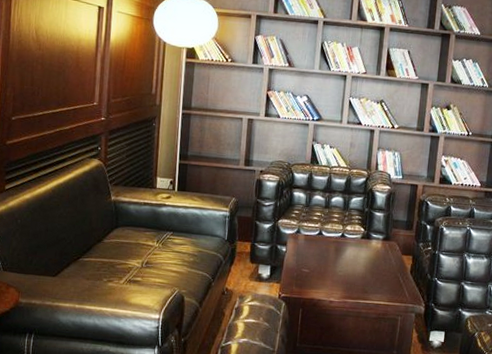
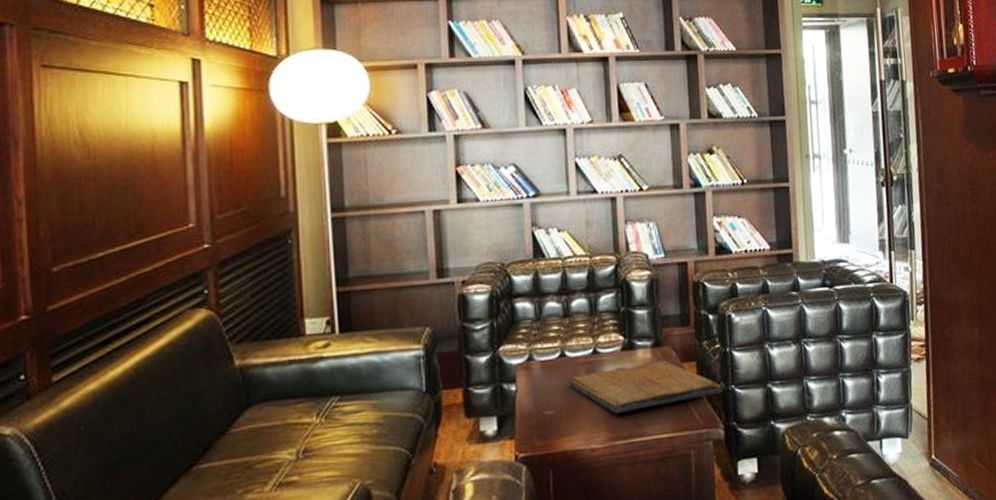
religious icon: none [322,249,429,282] -> present [569,360,724,415]

